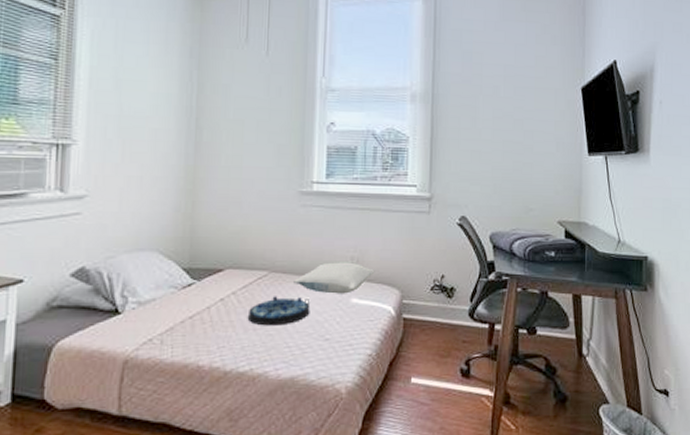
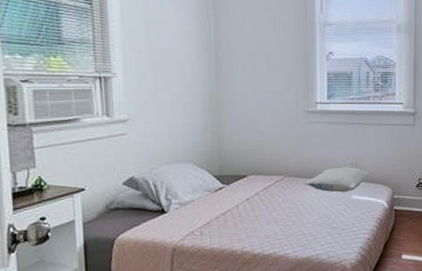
serving tray: present [247,296,310,326] -> none [269,195,319,219]

